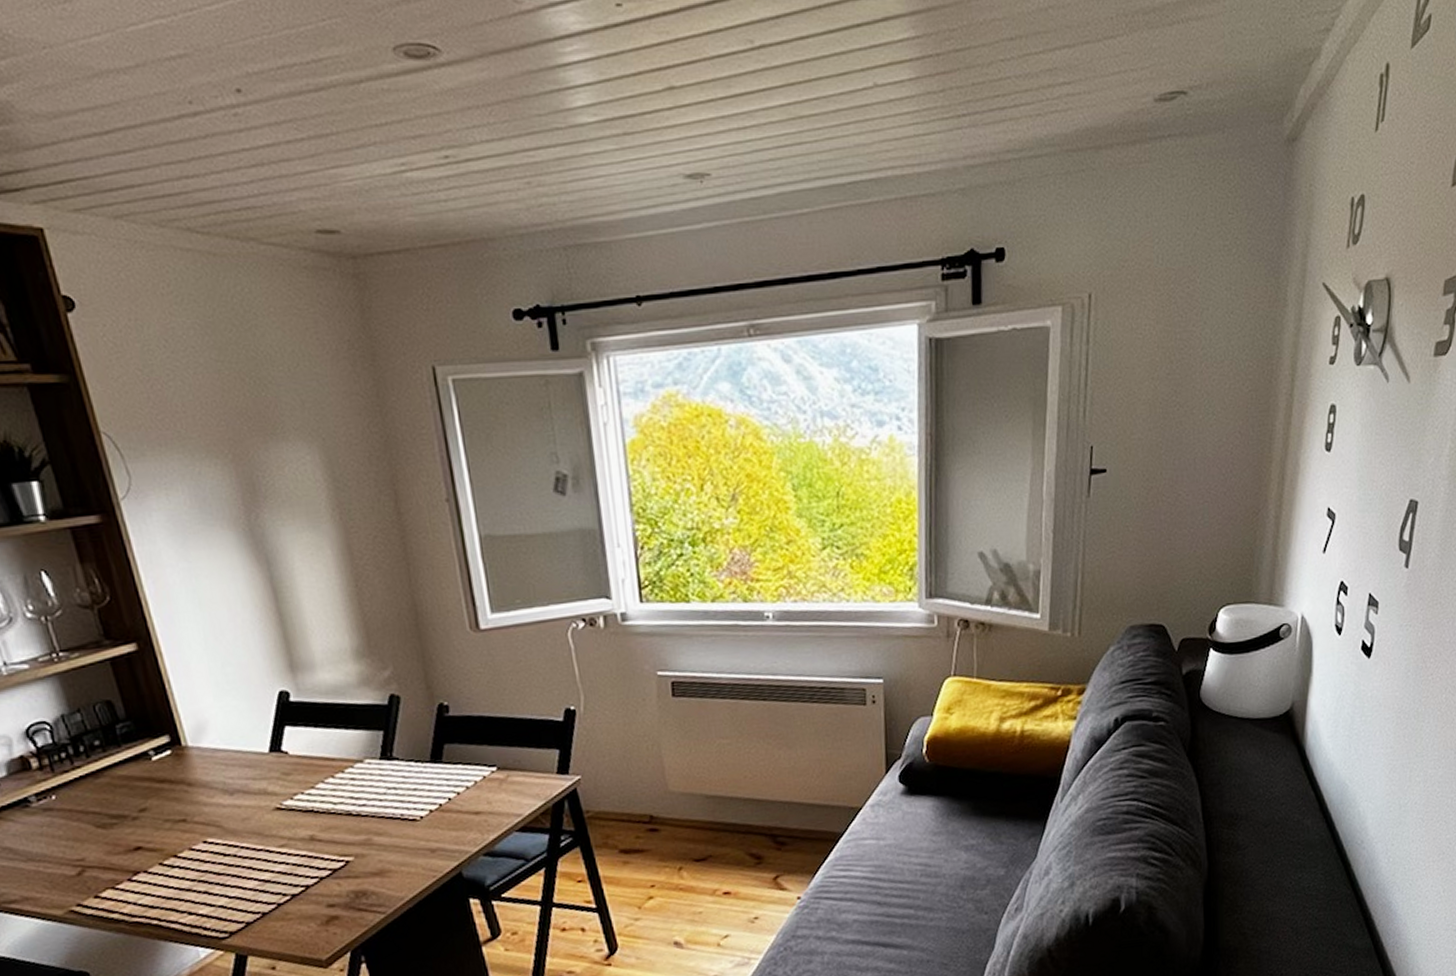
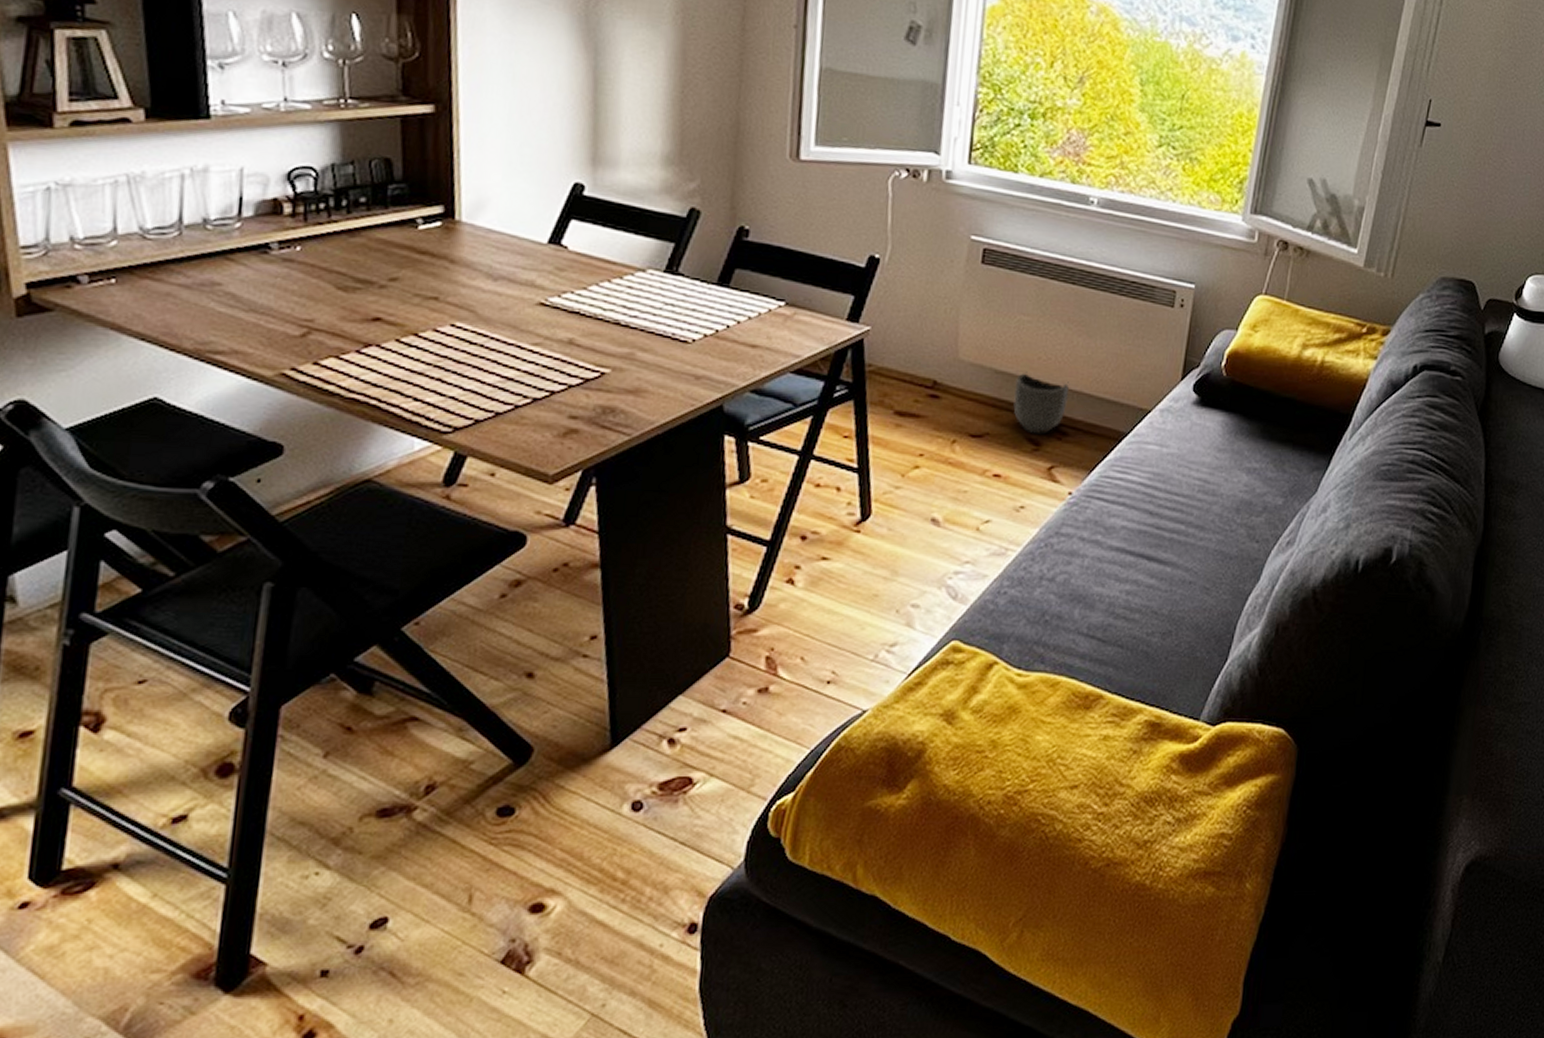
planter: none [726,791,780,849] -> present [1013,371,1069,435]

